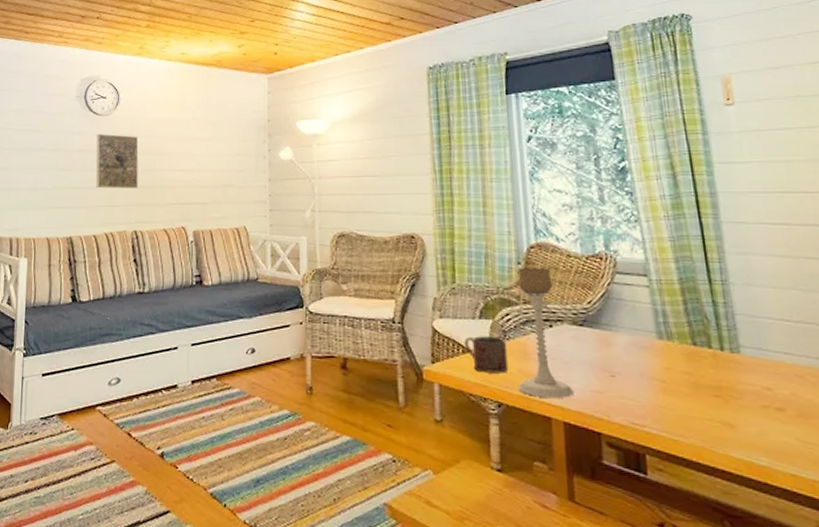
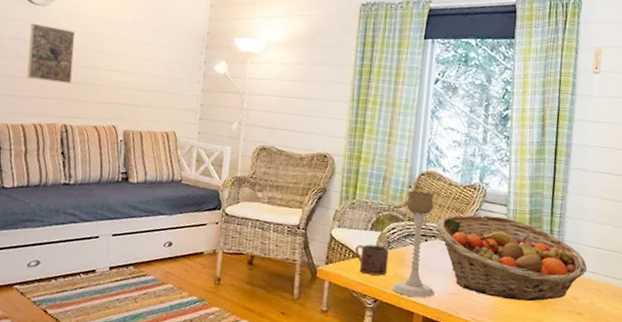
fruit basket: none [560,290,777,396] -> present [436,214,587,302]

